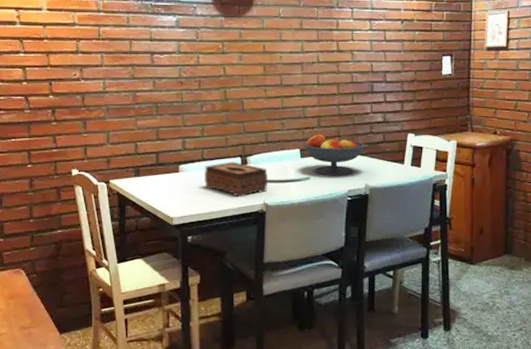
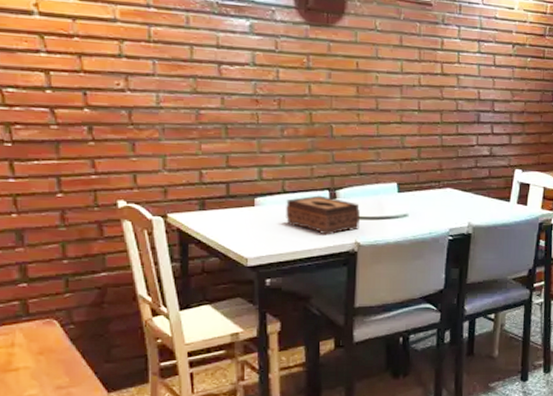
fruit bowl: present [303,134,365,176] -> none [401,167,469,213]

